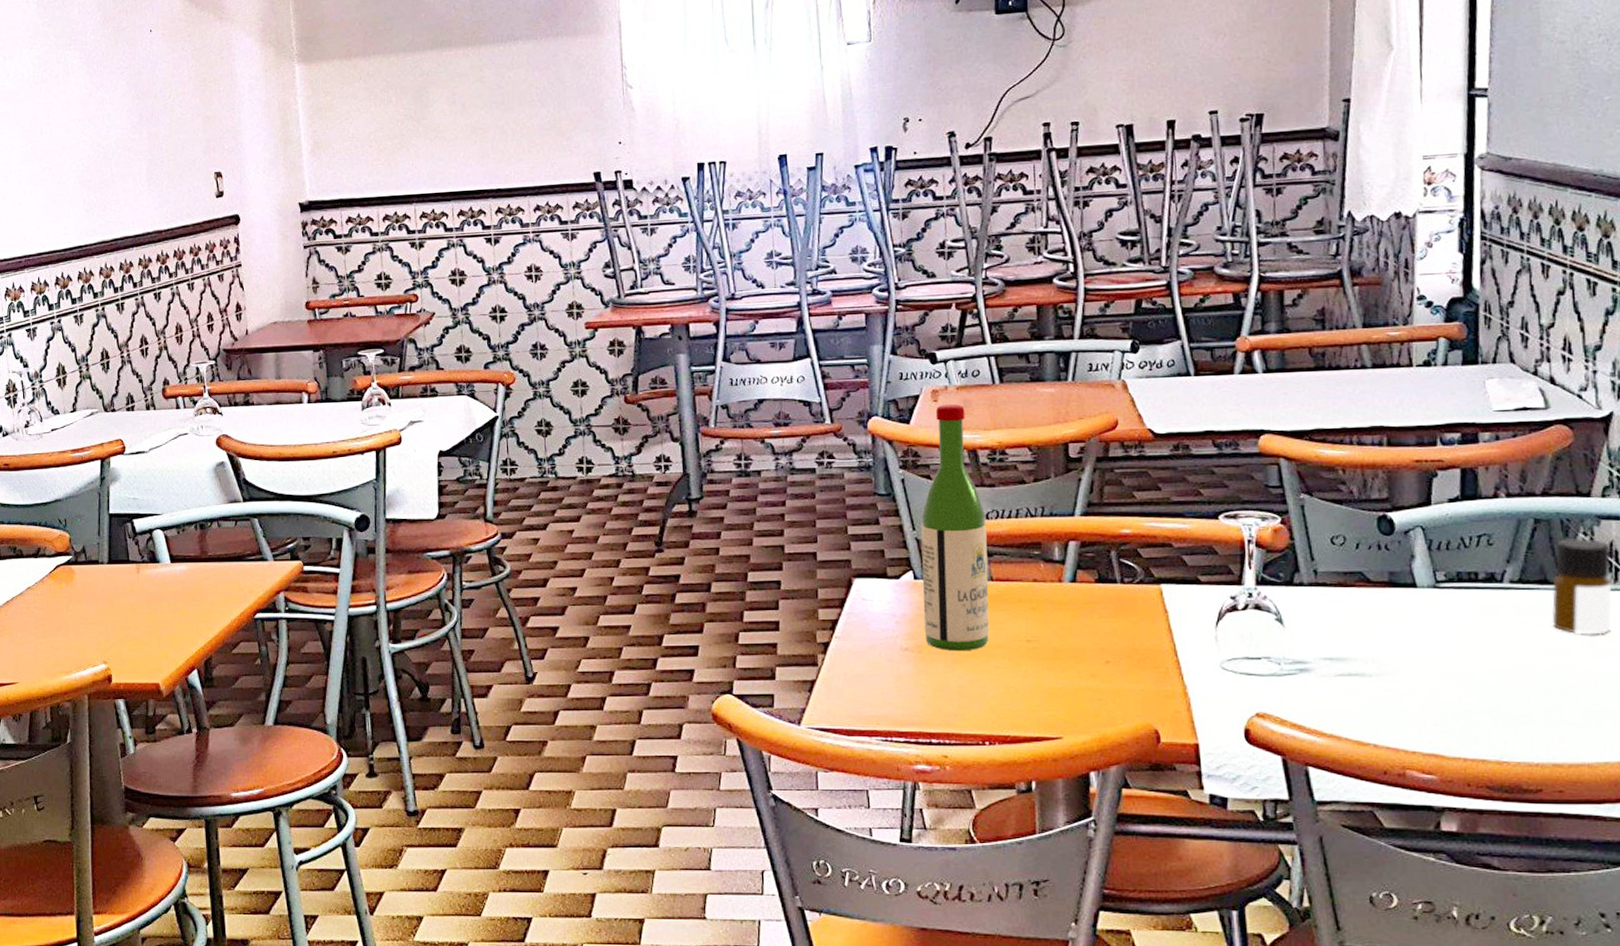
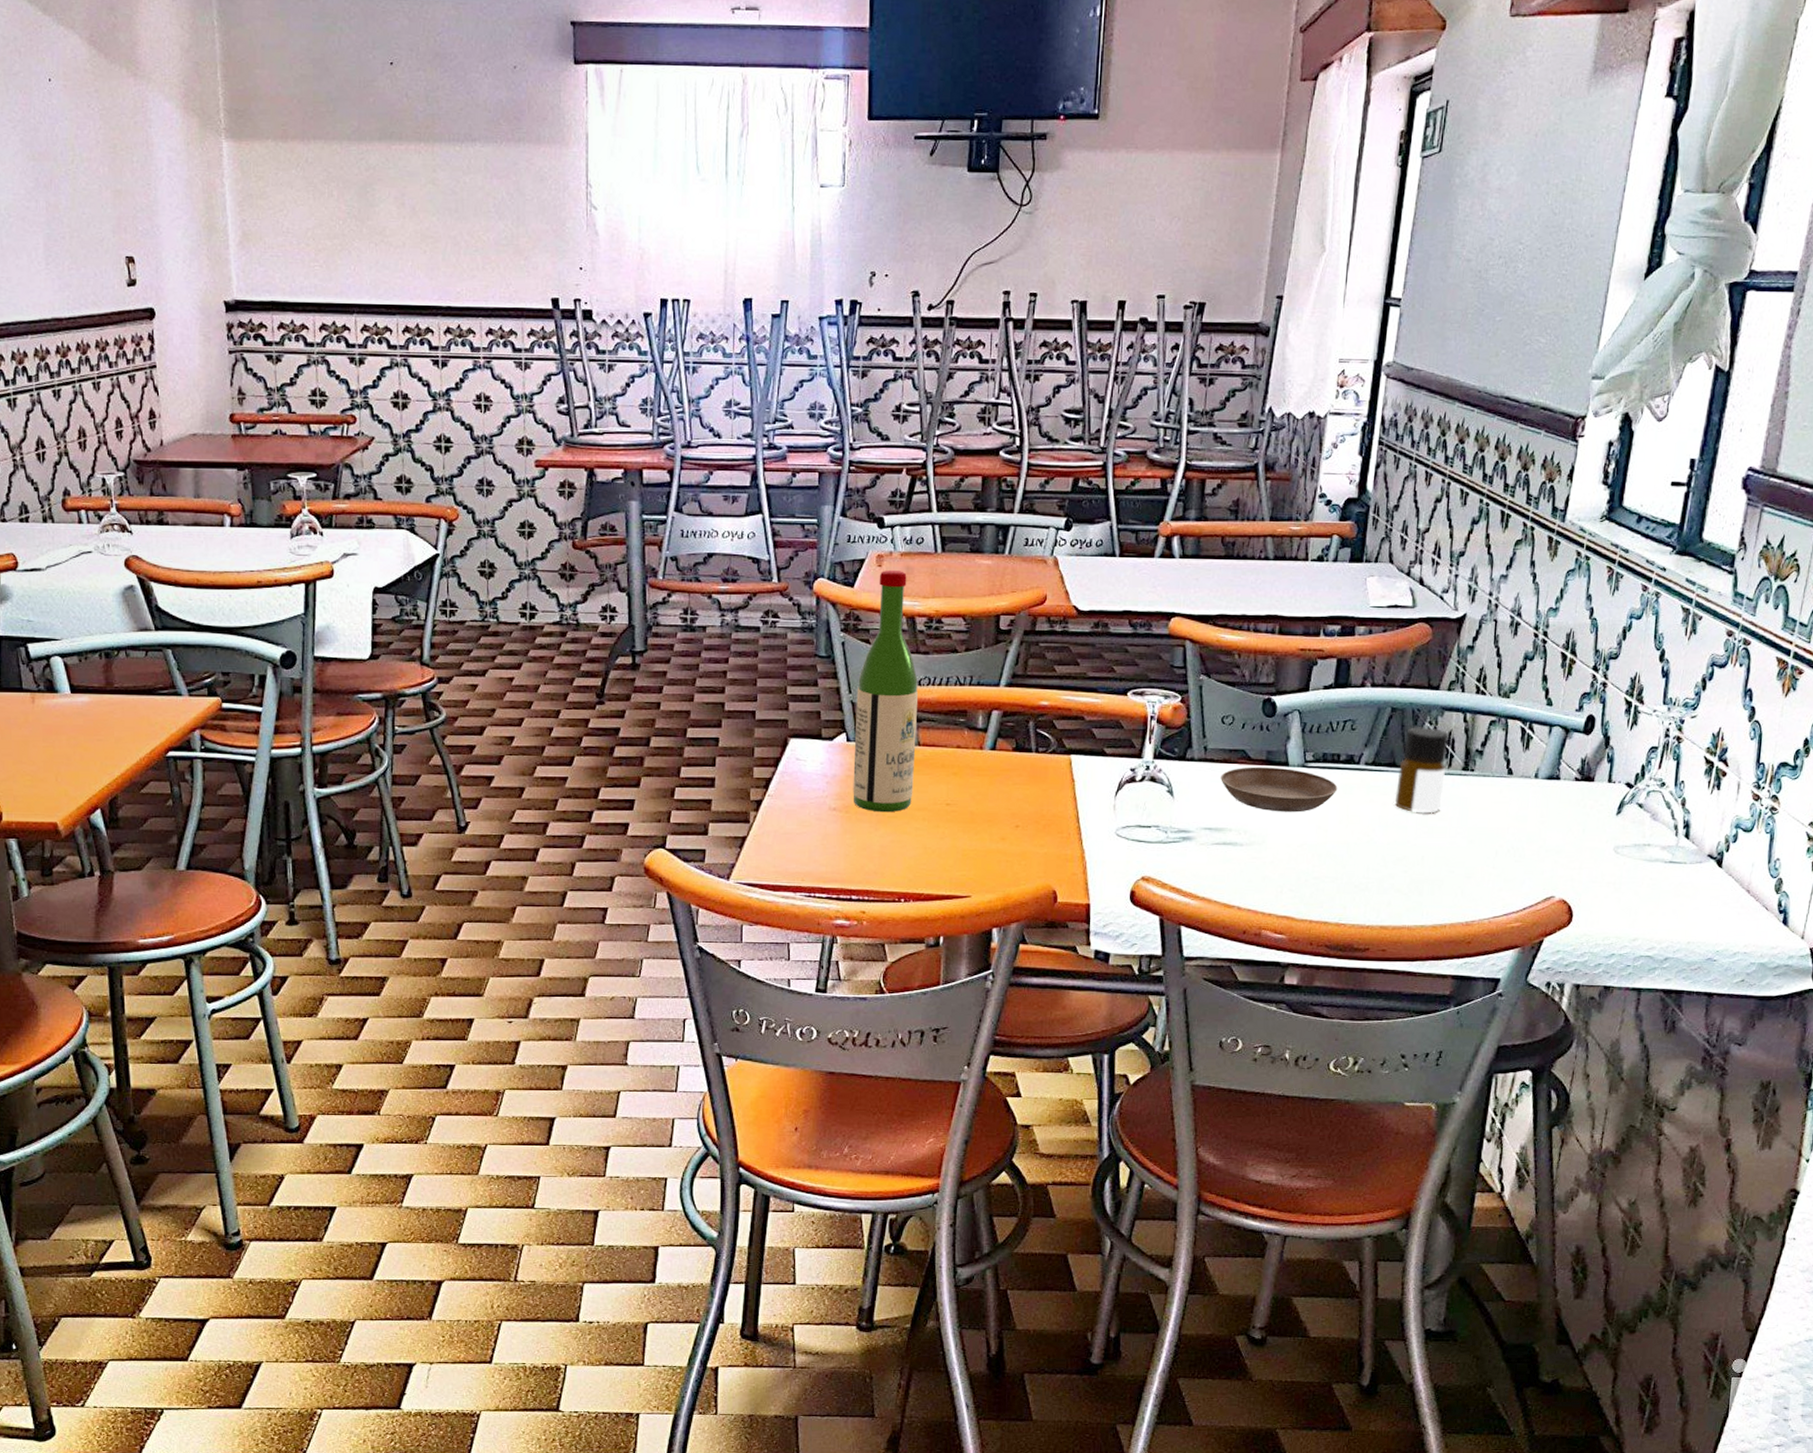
saucer: none [1337,589,1480,638] -> present [1220,767,1338,813]

